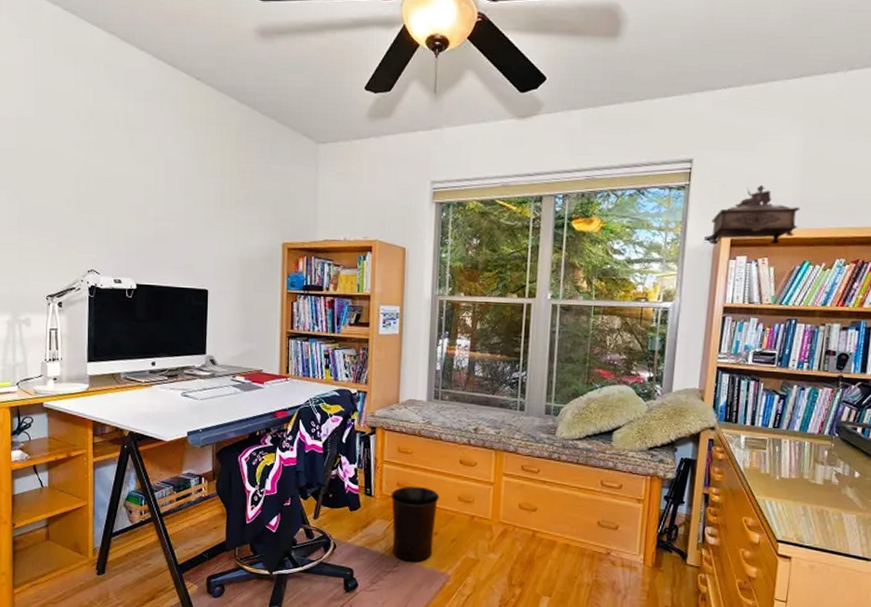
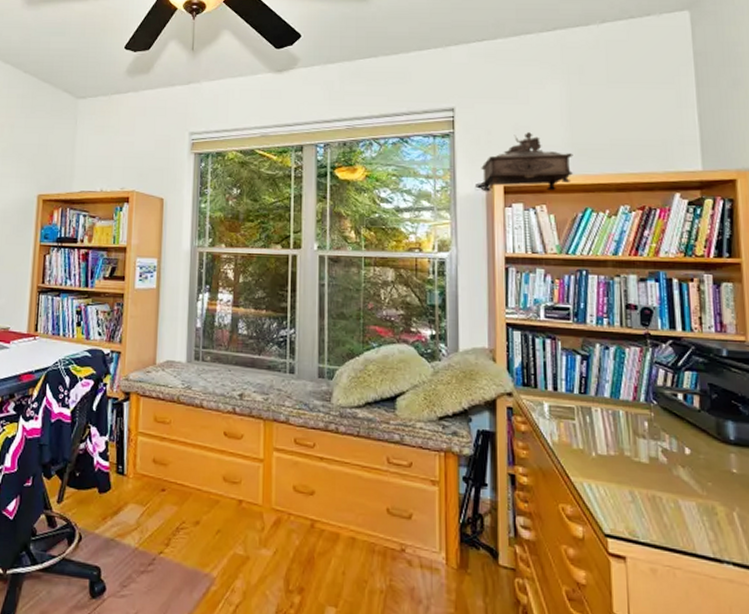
waste bin: present [391,486,439,562] -> none [145,462,201,559]

